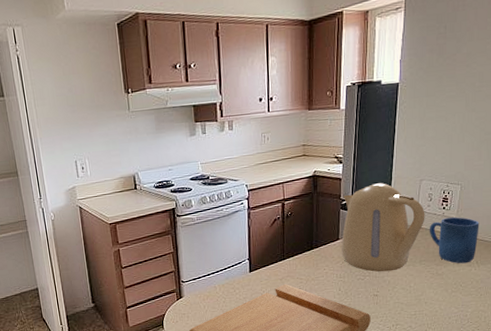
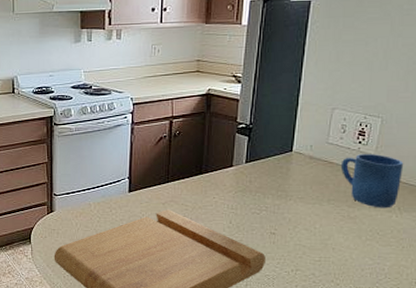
kettle: present [341,183,425,272] -> none [235,108,337,208]

